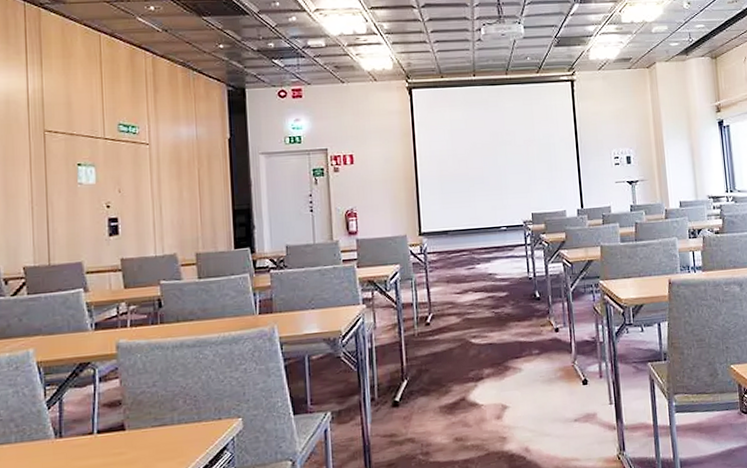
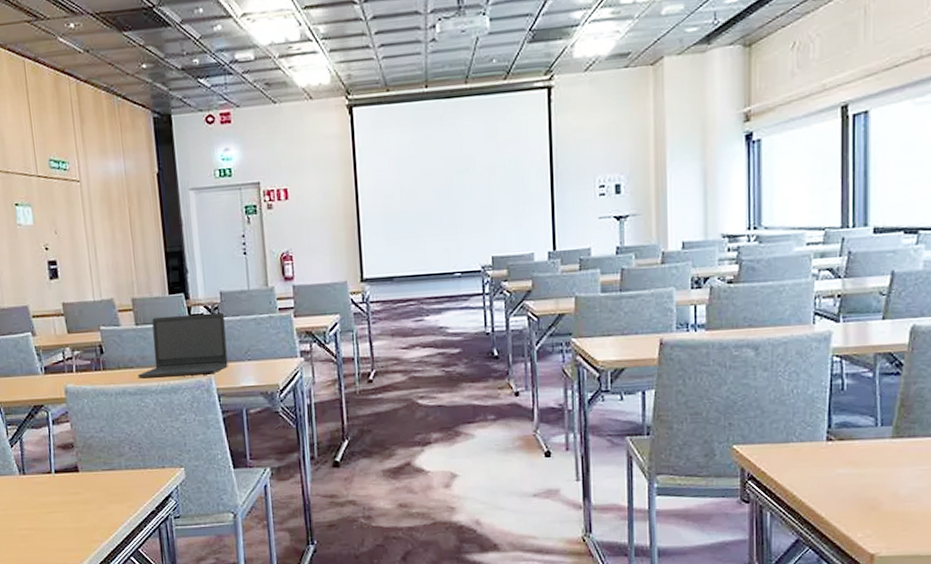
laptop: none [197,264,292,331] -> present [137,312,228,379]

